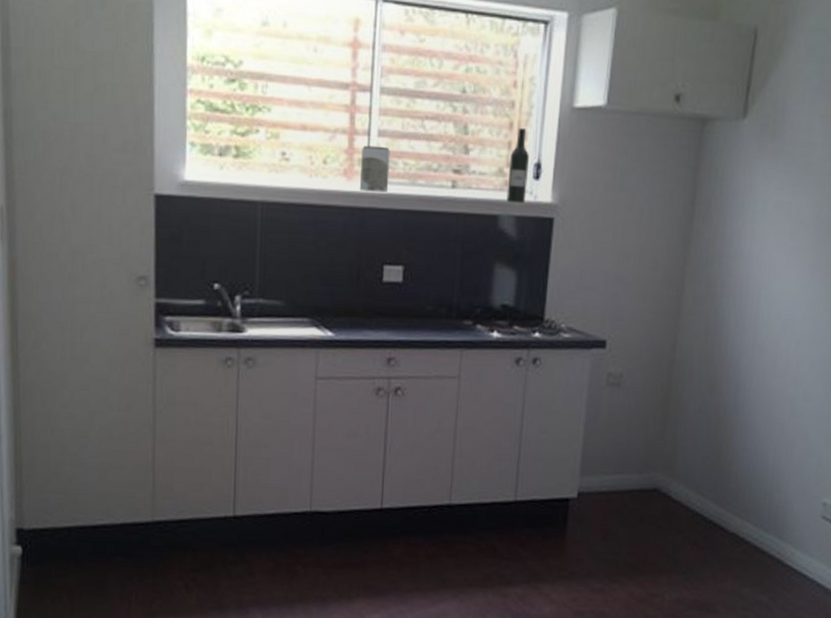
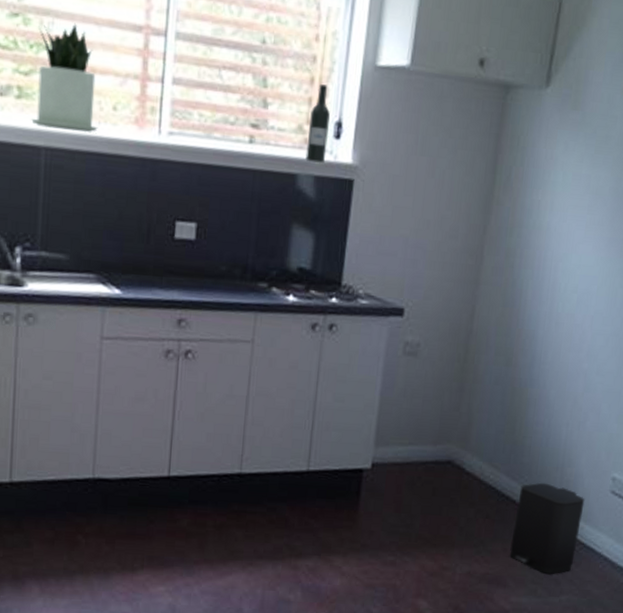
planter: none [248,85,310,186] -> present [31,23,98,133]
jar: present [359,145,390,192] -> none [151,93,185,144]
pedal bin: none [719,508,795,601] -> present [509,482,585,575]

